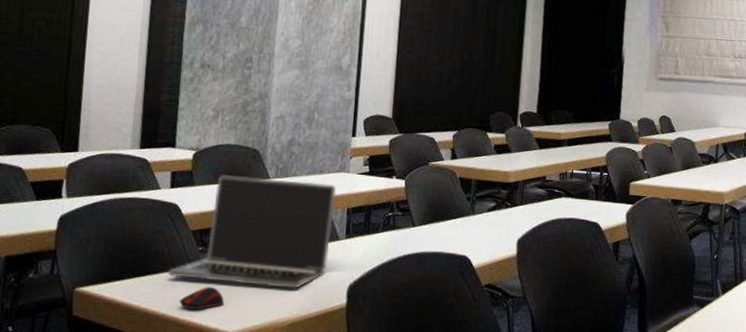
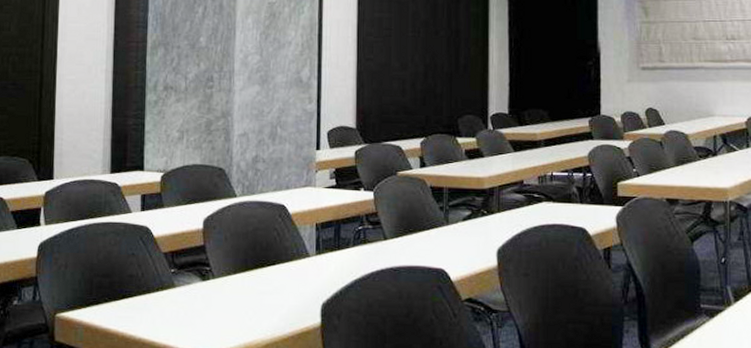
laptop: present [167,175,336,289] -> none [142,196,304,309]
computer mouse: present [178,287,225,310] -> none [154,309,199,332]

